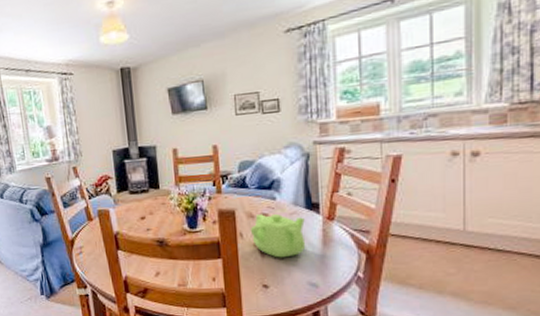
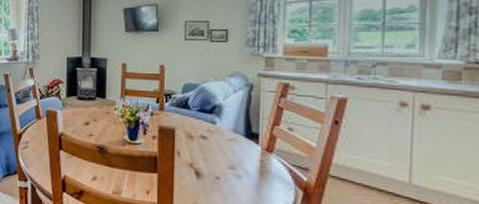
teapot: present [250,214,306,258] -> none [188,136,243,182]

